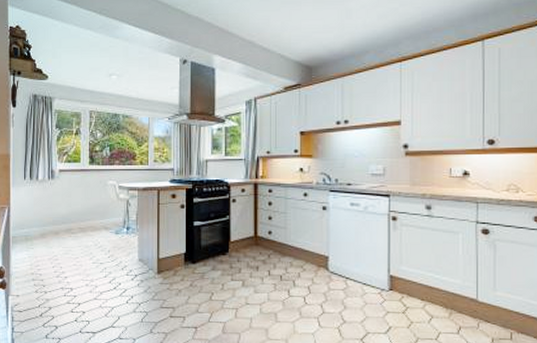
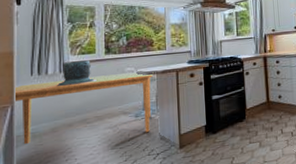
dining table: none [11,185,135,252] -> present [15,71,154,145]
decorative urn: none [46,169,81,193] -> present [57,60,96,86]

